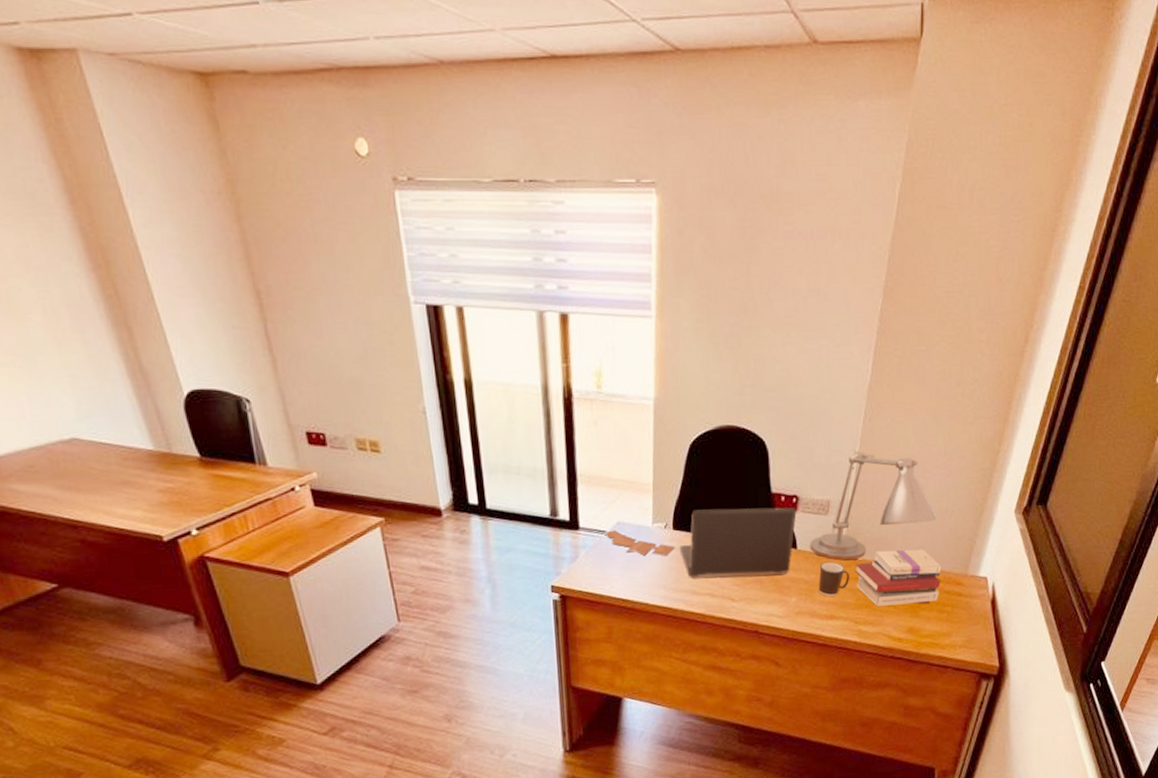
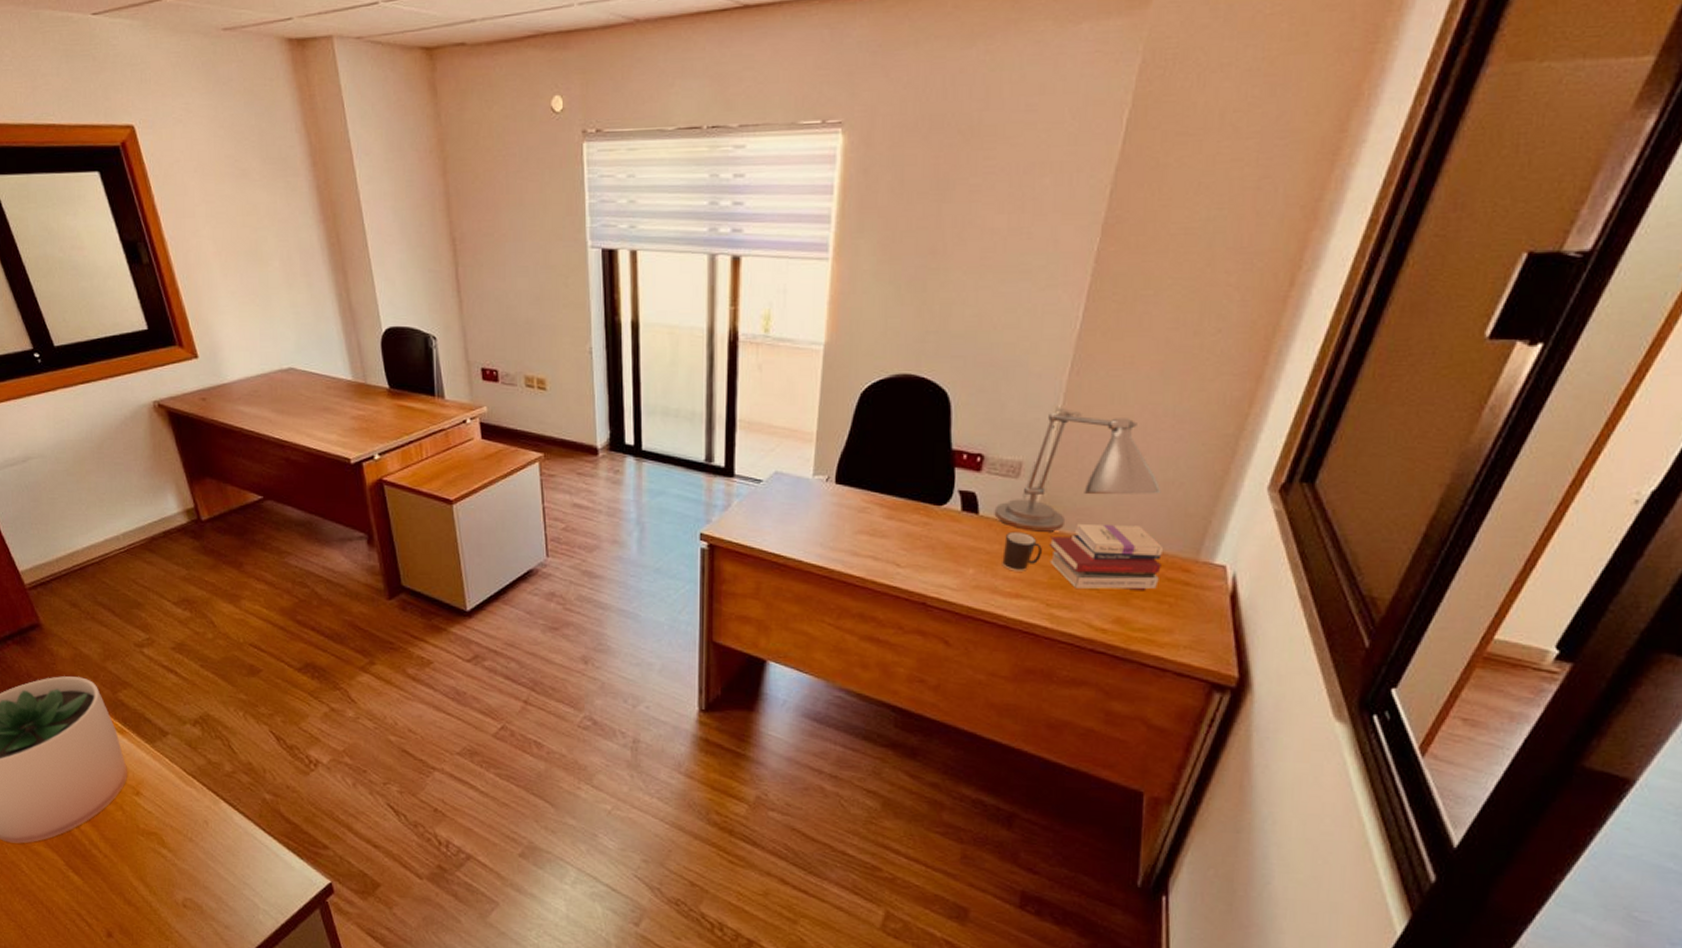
papers: present [603,530,675,556] -> none [759,479,836,512]
laptop computer: present [679,507,797,579] -> none [841,464,981,543]

